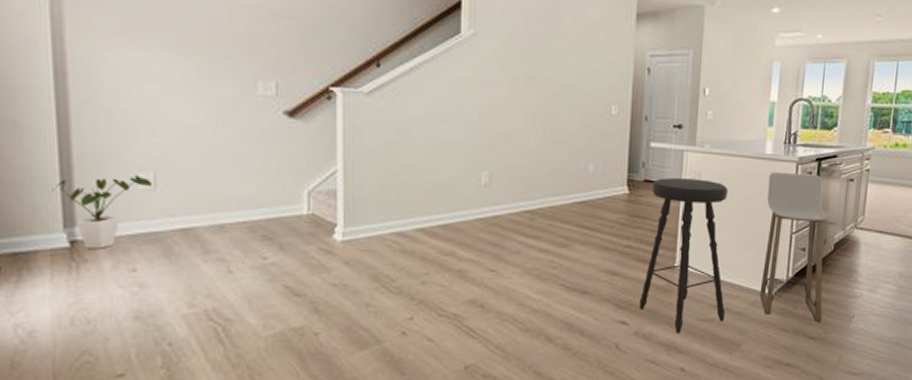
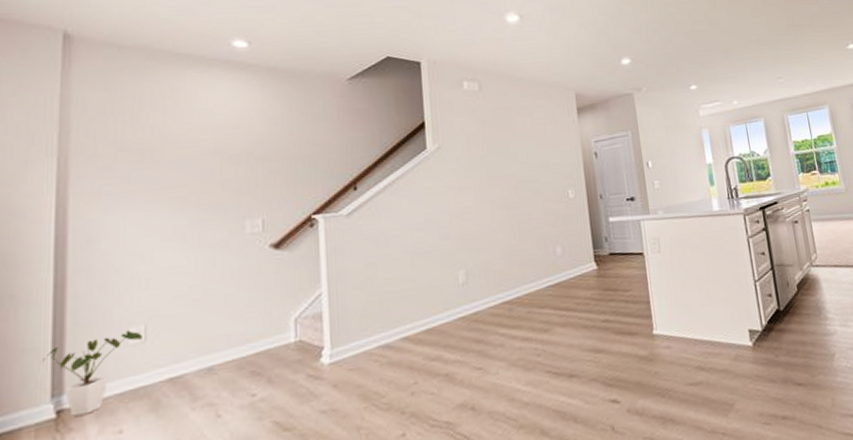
music stool: present [639,178,728,333] -> none [617,243,712,403]
bar stool: present [759,171,830,322] -> none [721,222,805,368]

